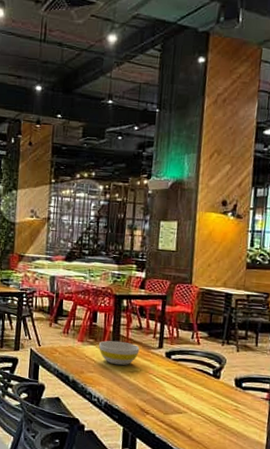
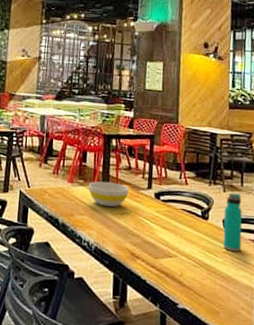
water bottle: none [234,352,256,409] -> present [223,192,242,251]

